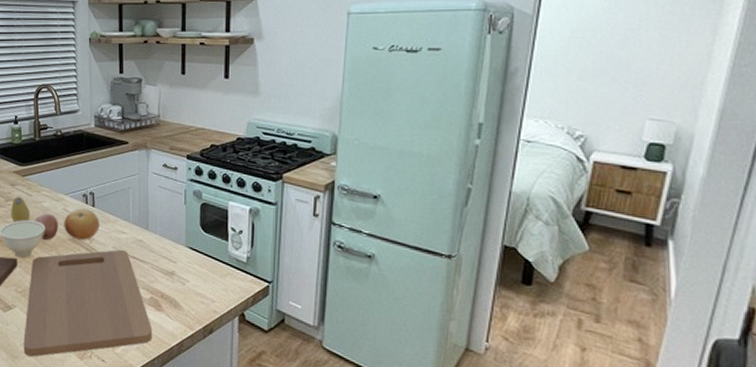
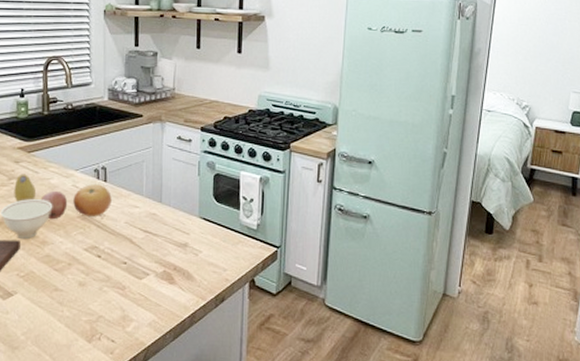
cutting board: present [23,249,153,357] -> none [25,224,165,346]

